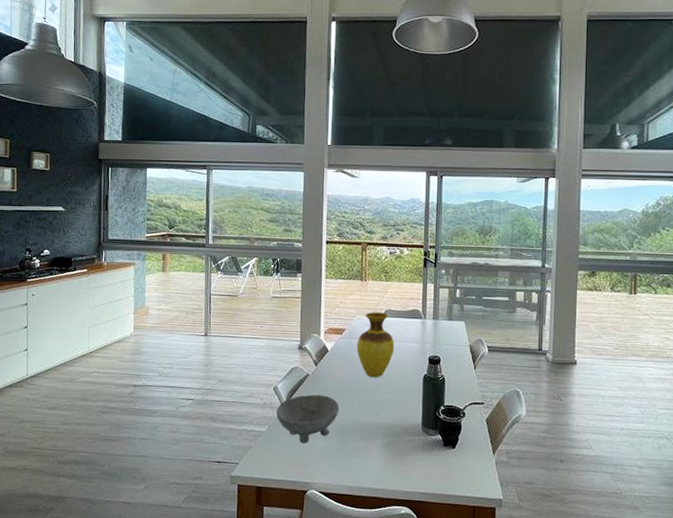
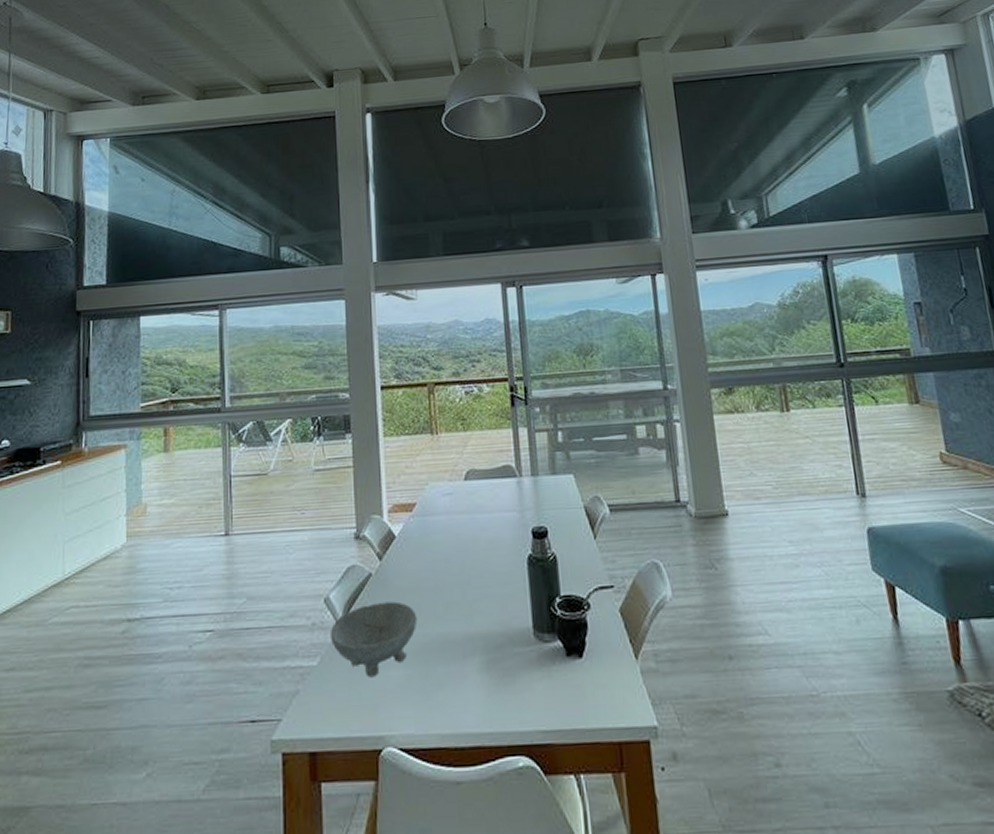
vase: present [357,312,395,377] -> none [433,474,485,567]

